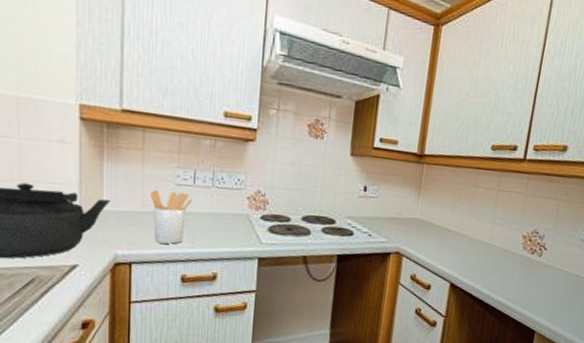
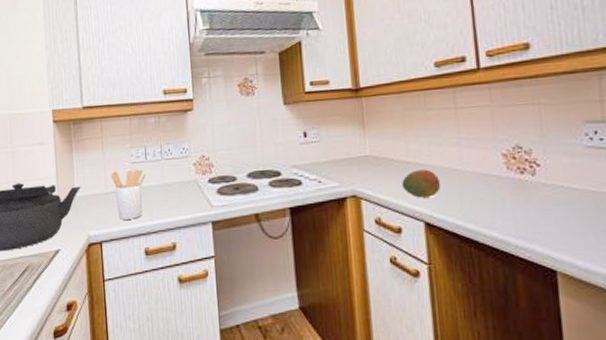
fruit: none [439,238,471,263] -> present [402,169,441,198]

